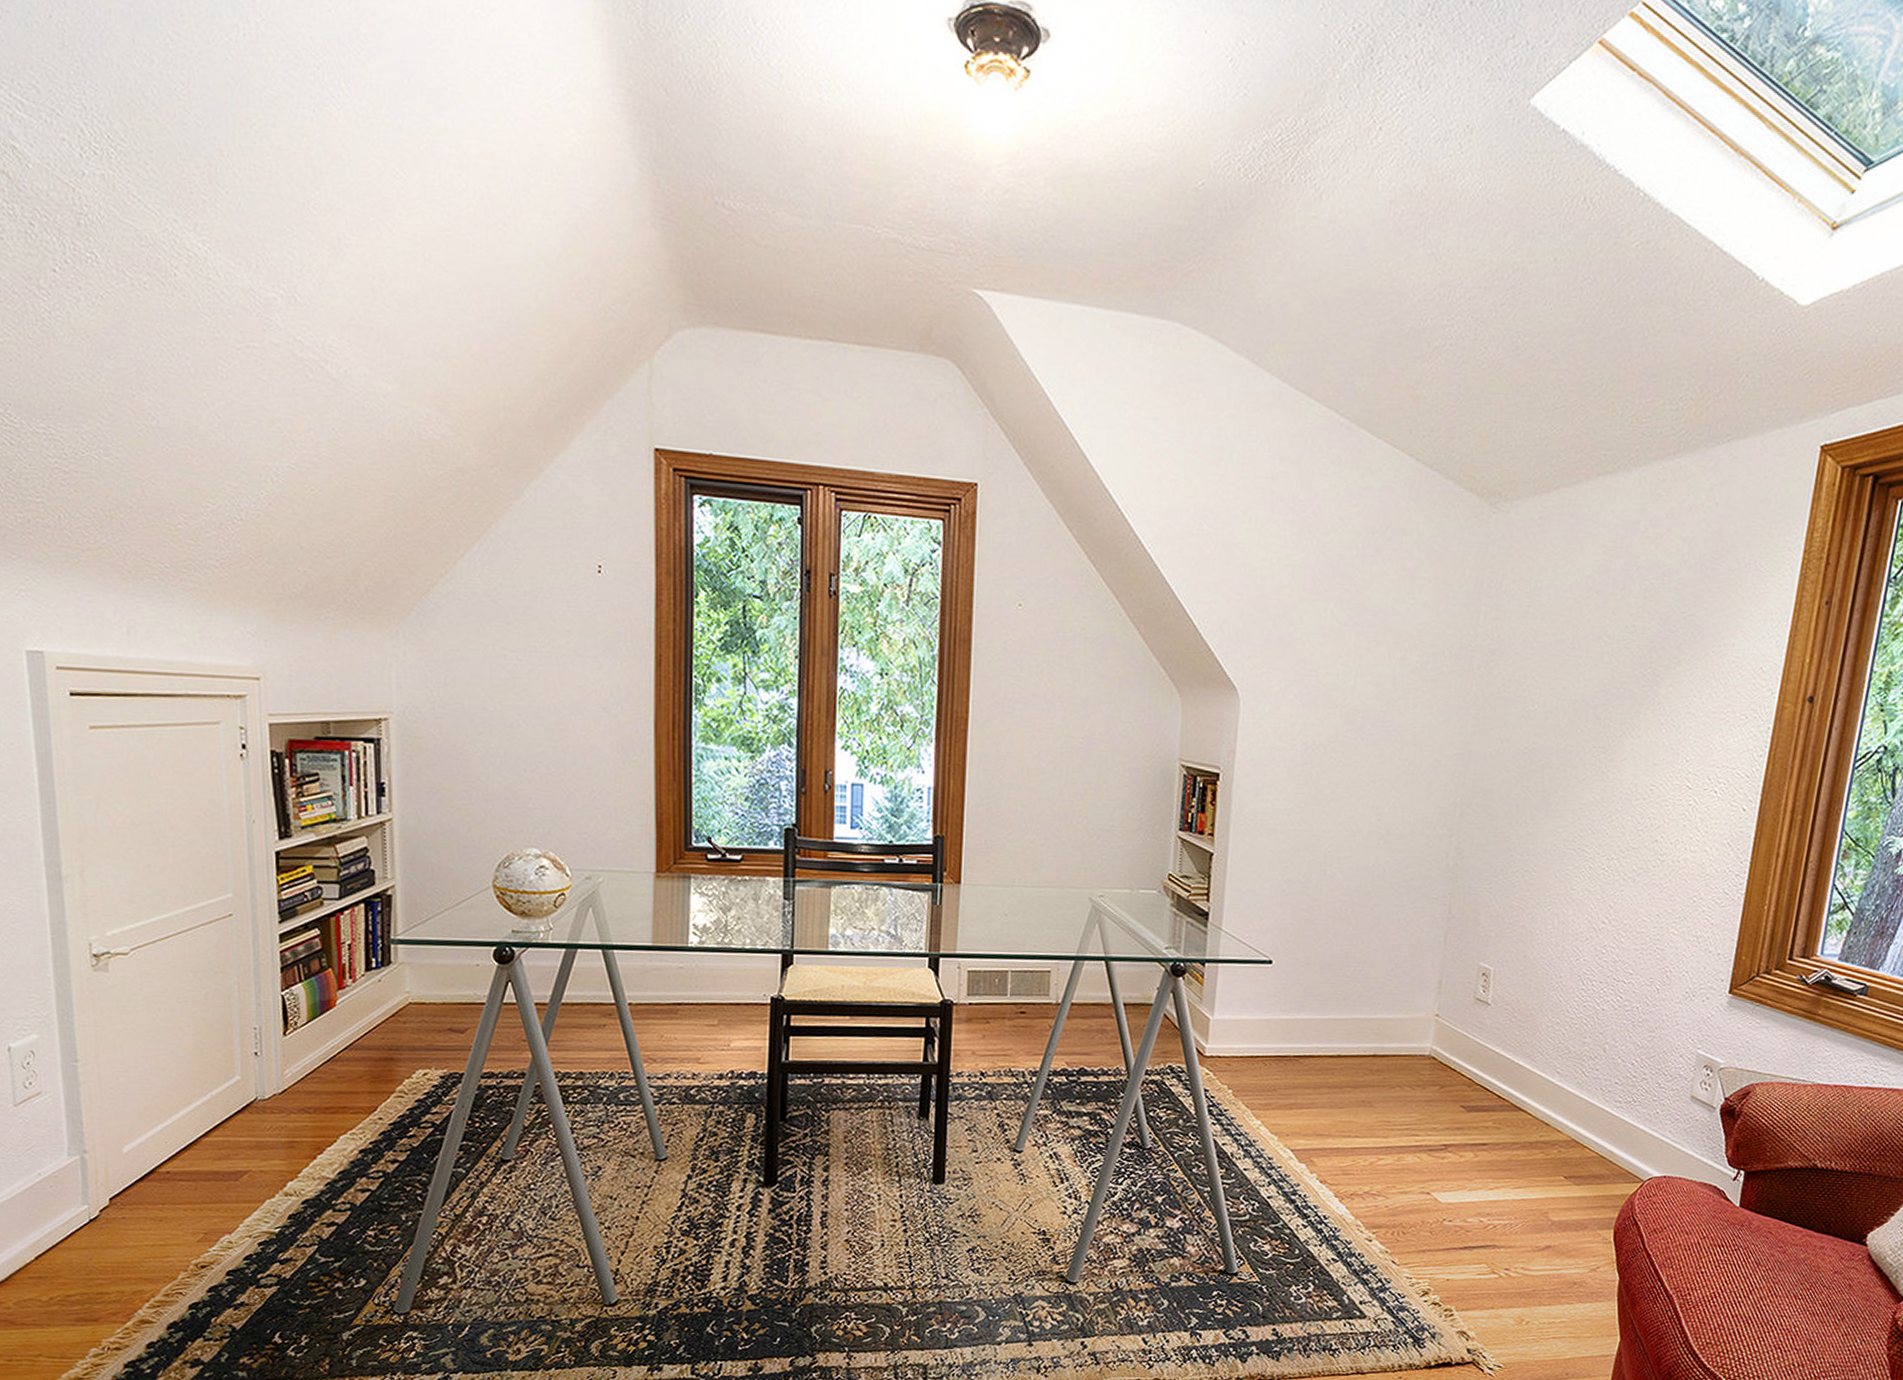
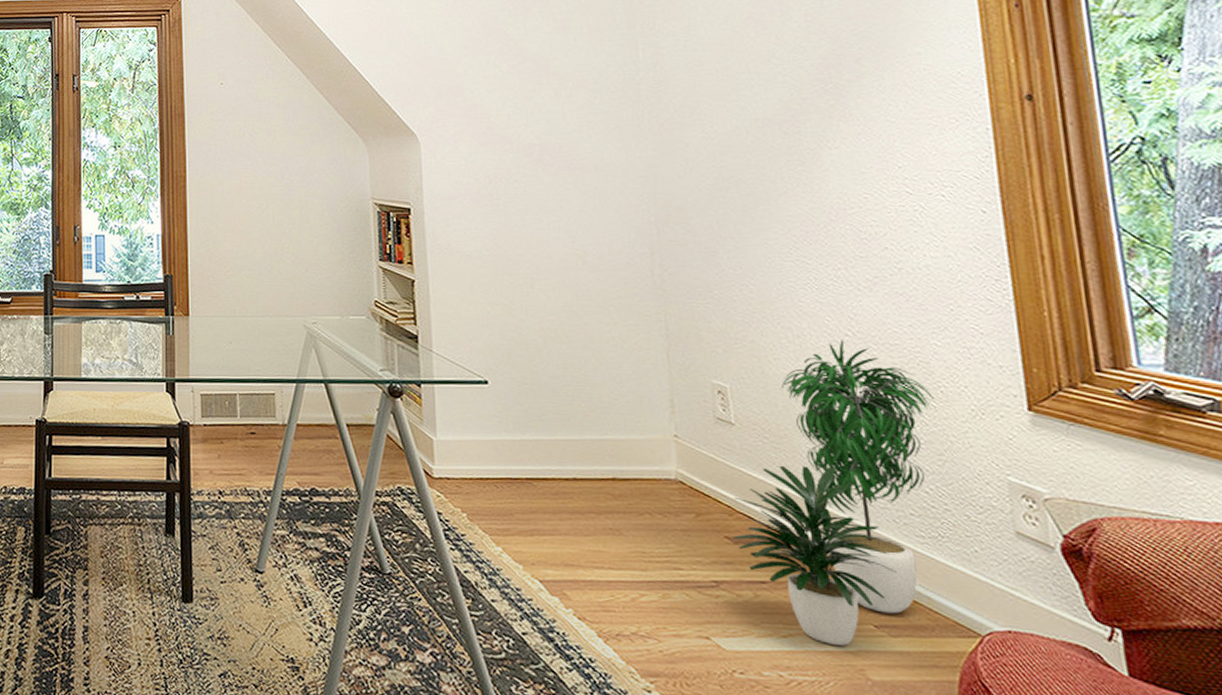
potted plant: none [1468,926,1660,1194] -> present [733,339,936,646]

